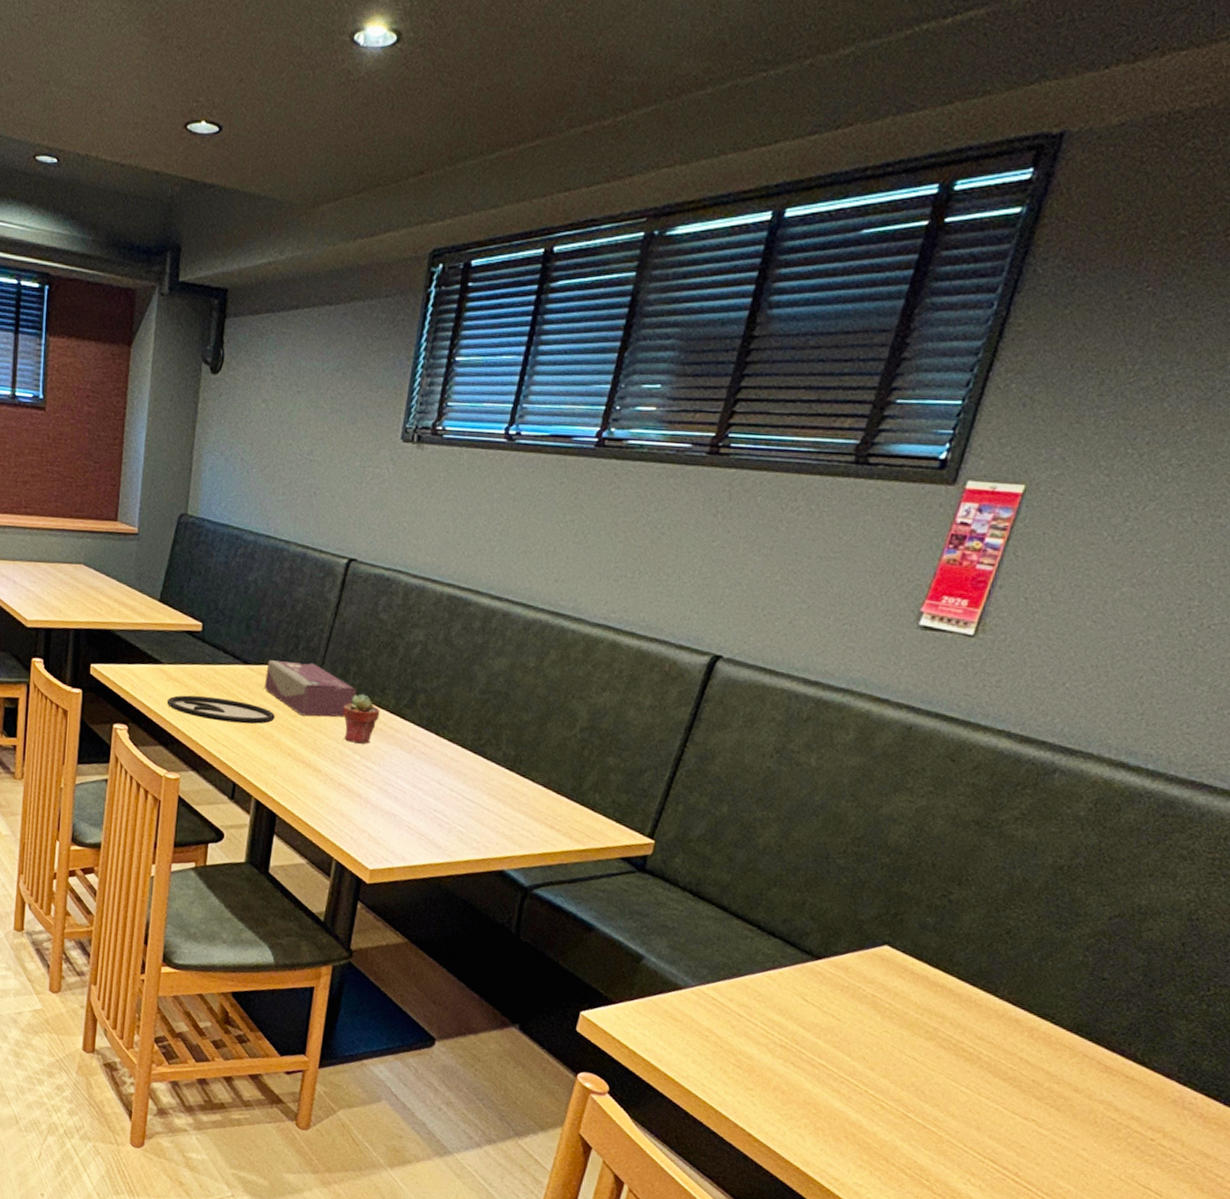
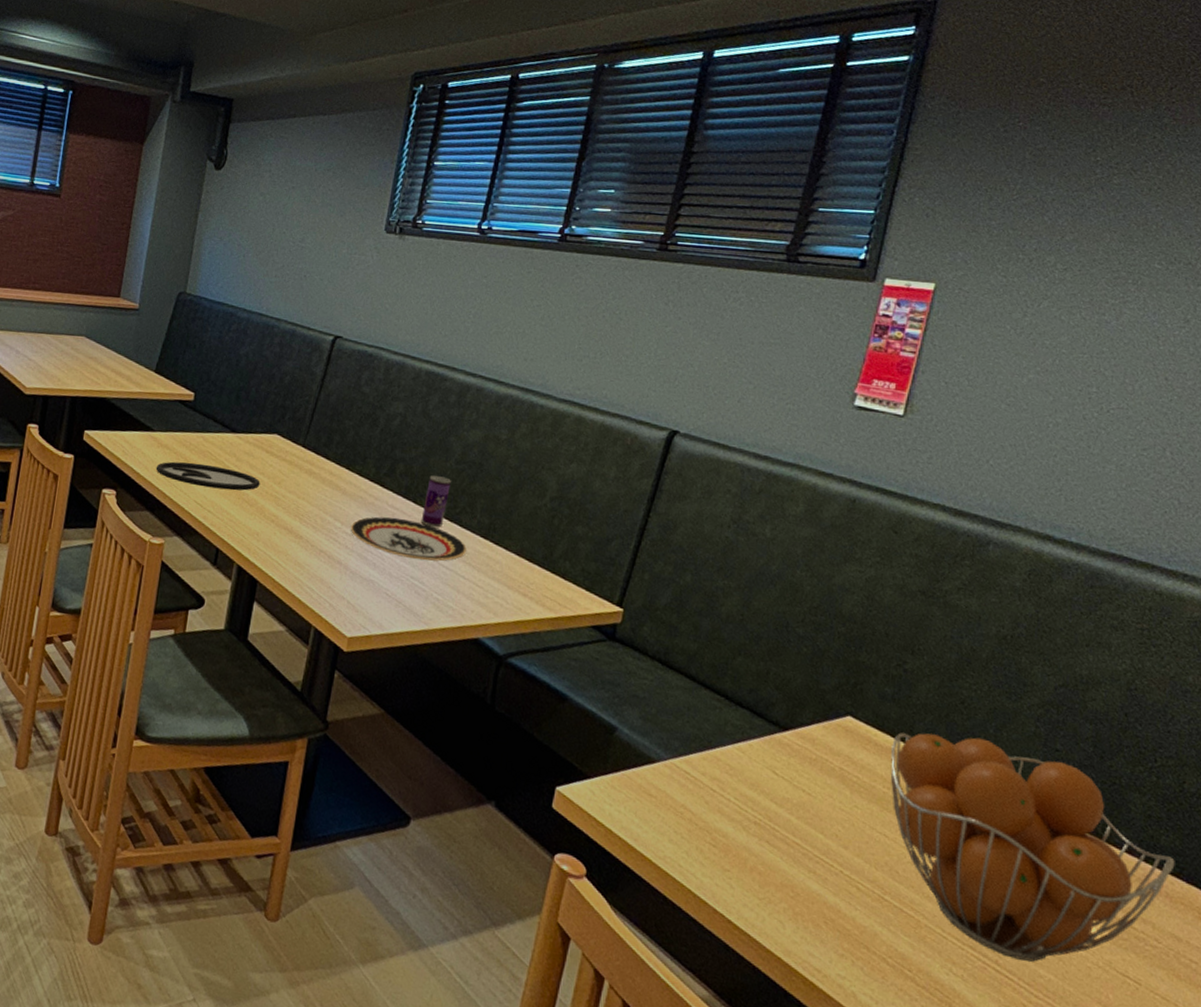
tissue box: present [265,660,357,717] -> none [251,429,339,485]
potted succulent: present [342,694,380,744] -> none [325,462,361,512]
plate: none [370,749,492,794] -> present [350,516,468,562]
beverage can: none [443,706,475,760] -> present [421,475,451,528]
fruit basket: none [924,961,1215,1174] -> present [890,732,1175,962]

